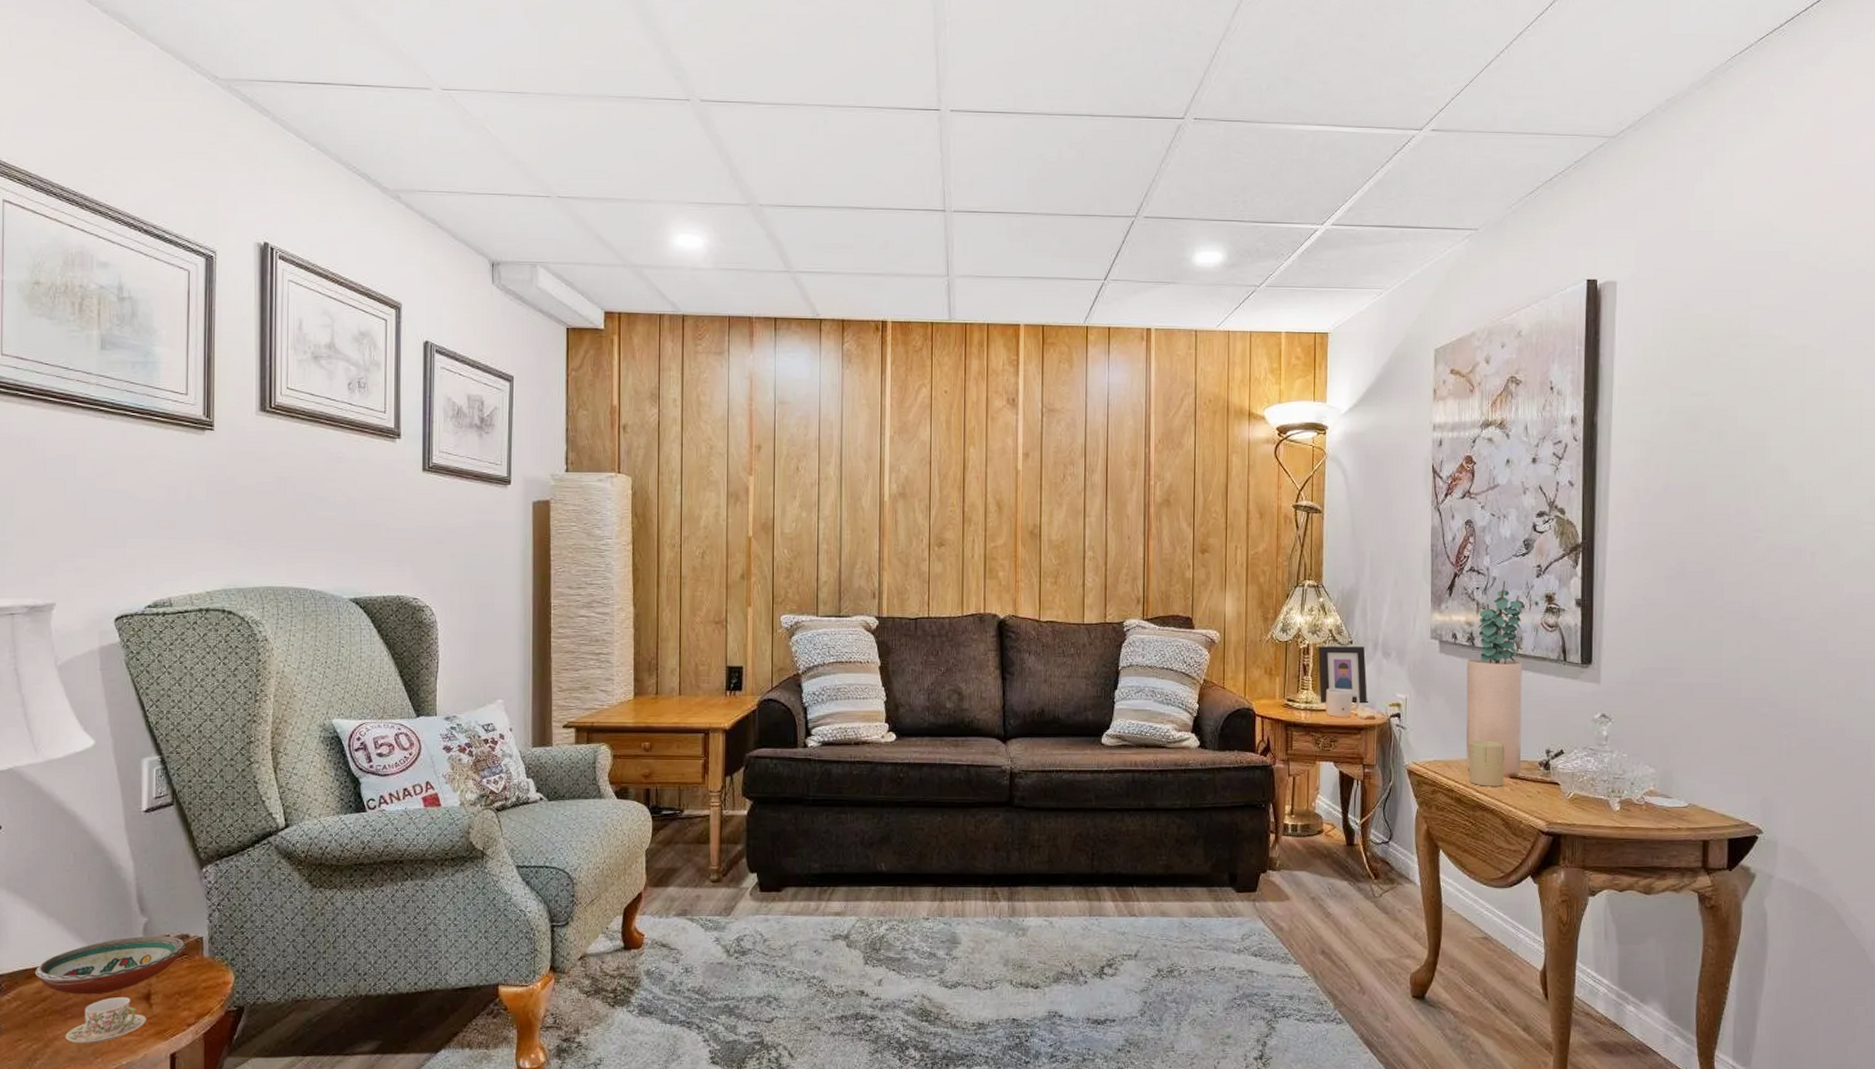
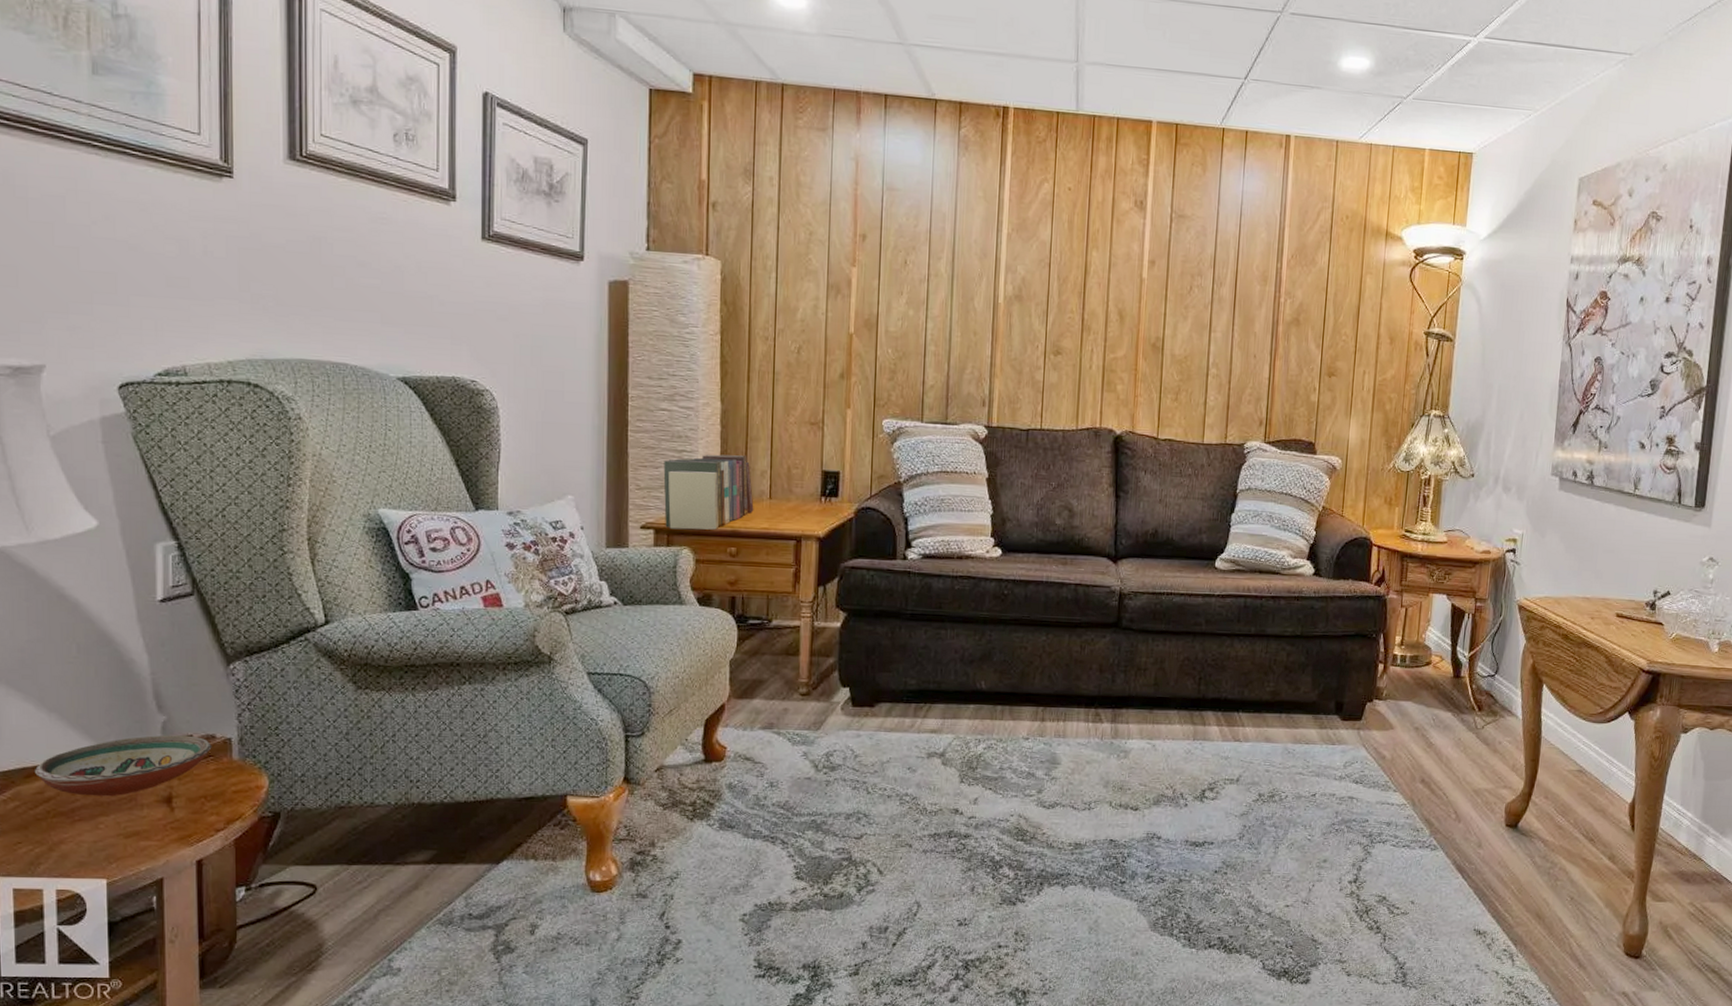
teacup: present [65,997,147,1044] -> none [73,800,169,848]
books: none [583,655,665,727] -> present [663,454,754,530]
picture frame: present [1318,646,1367,704] -> none [1437,478,1486,538]
mug: present [1326,688,1360,718] -> none [1442,520,1477,551]
vase: present [1466,581,1523,777] -> none [1575,420,1644,616]
candle: present [1468,740,1505,787] -> none [1577,578,1615,625]

